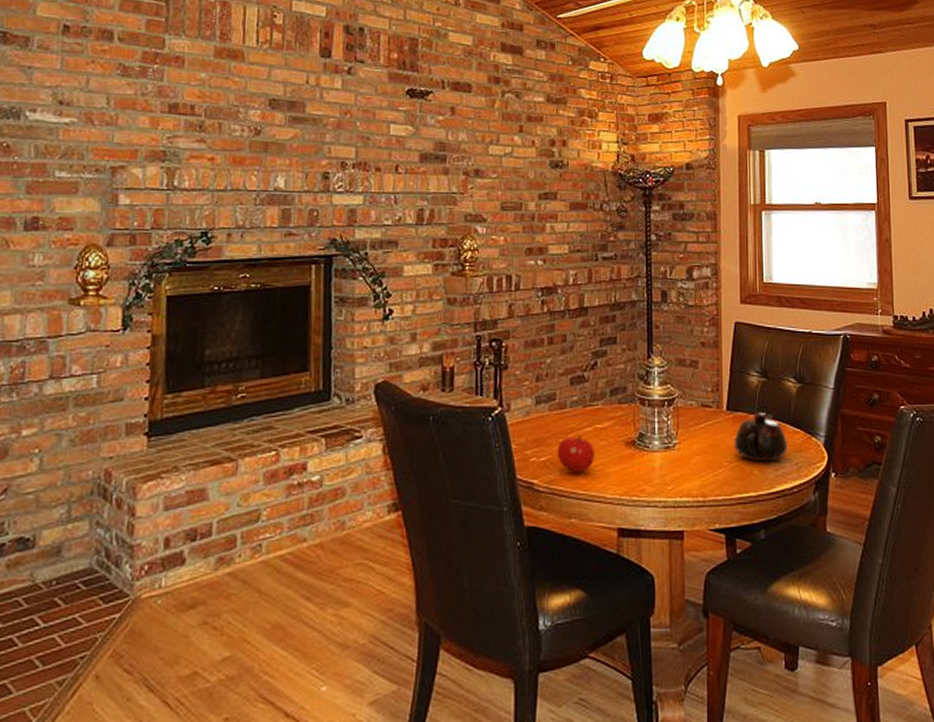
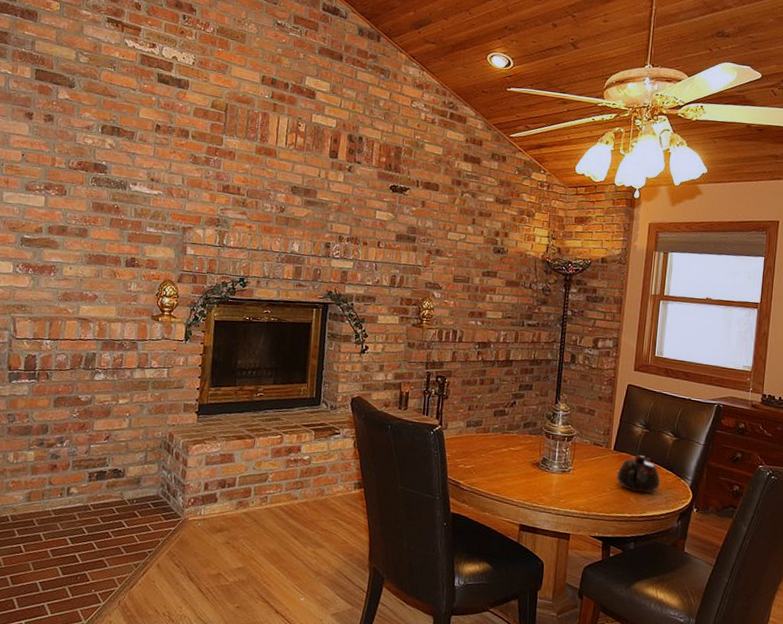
fruit: present [556,435,595,472] -> none [479,453,508,480]

